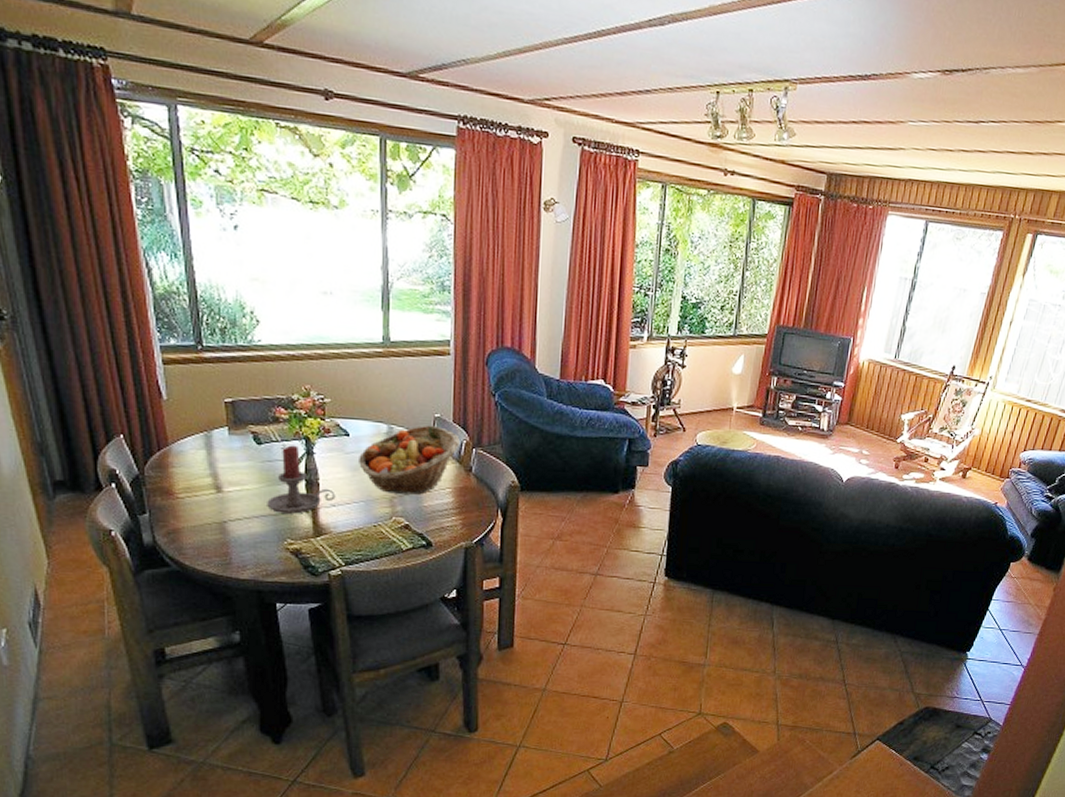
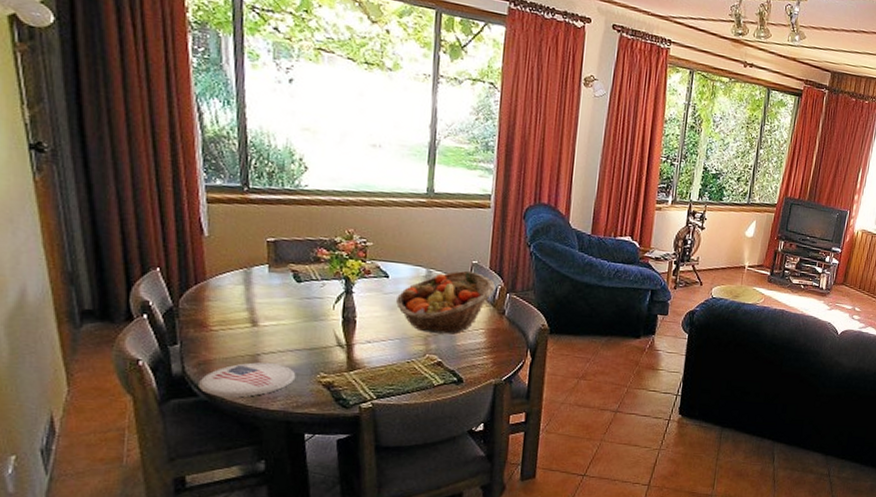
plate: none [170,530,264,567] -> present [199,362,296,398]
candle holder: present [267,445,336,514] -> none [302,284,372,349]

